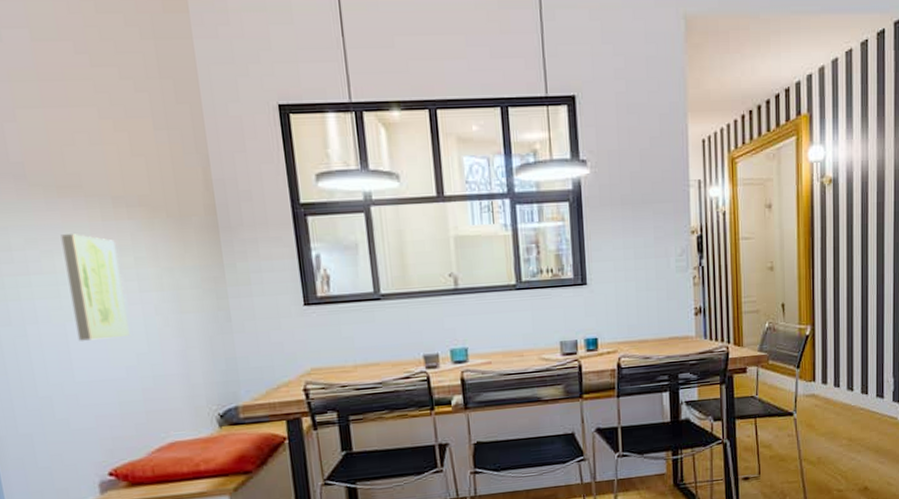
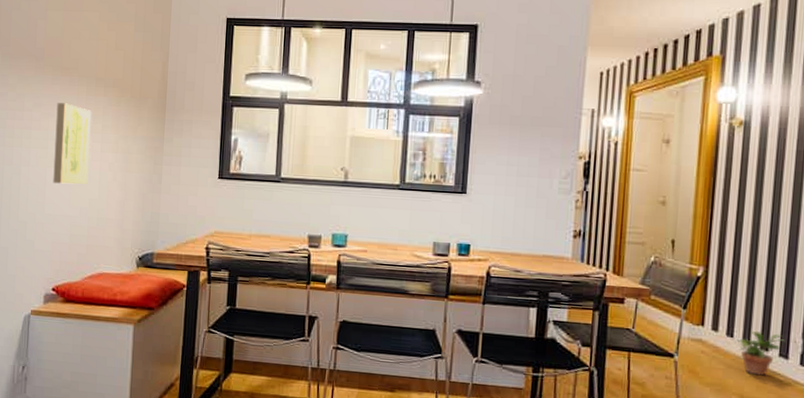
potted plant: none [842,376,881,418] -> present [736,330,786,376]

